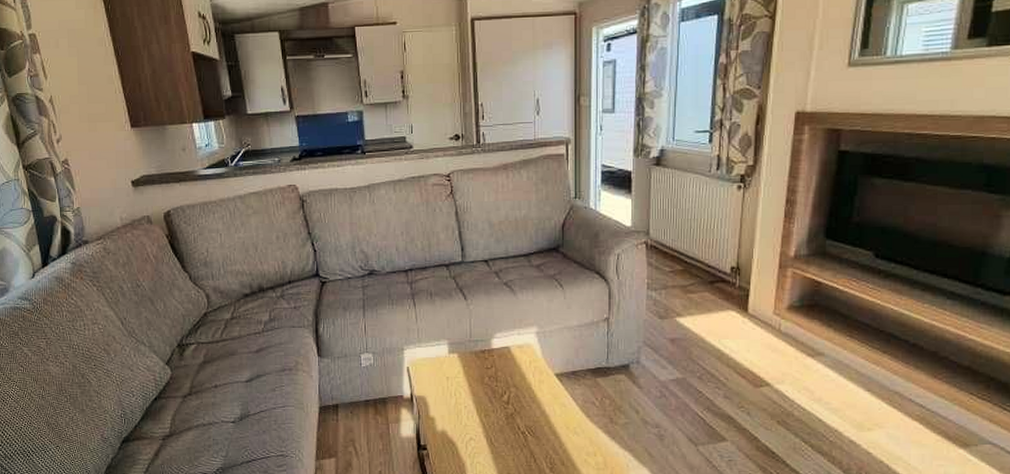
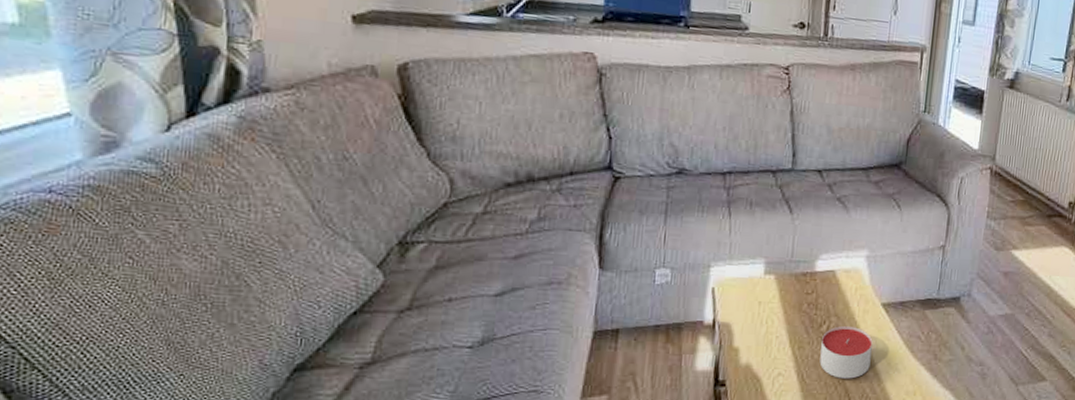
candle: none [504,395,551,442] -> present [819,325,873,379]

